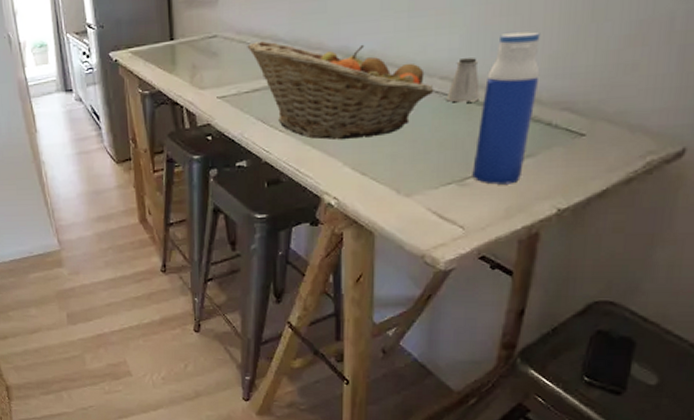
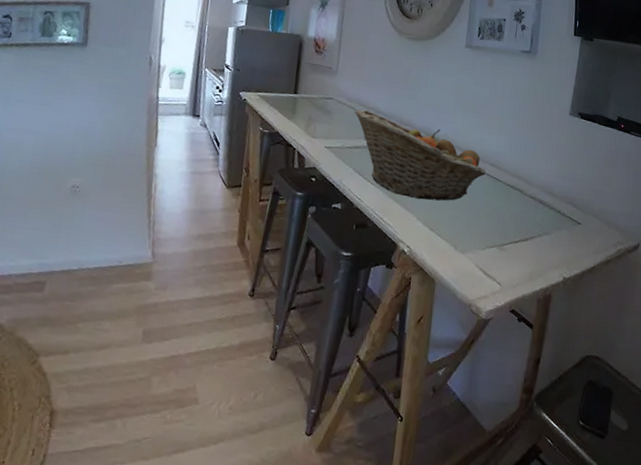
saltshaker: present [446,58,480,103] -> none [494,153,517,187]
water bottle: present [472,31,541,185] -> none [508,142,555,254]

